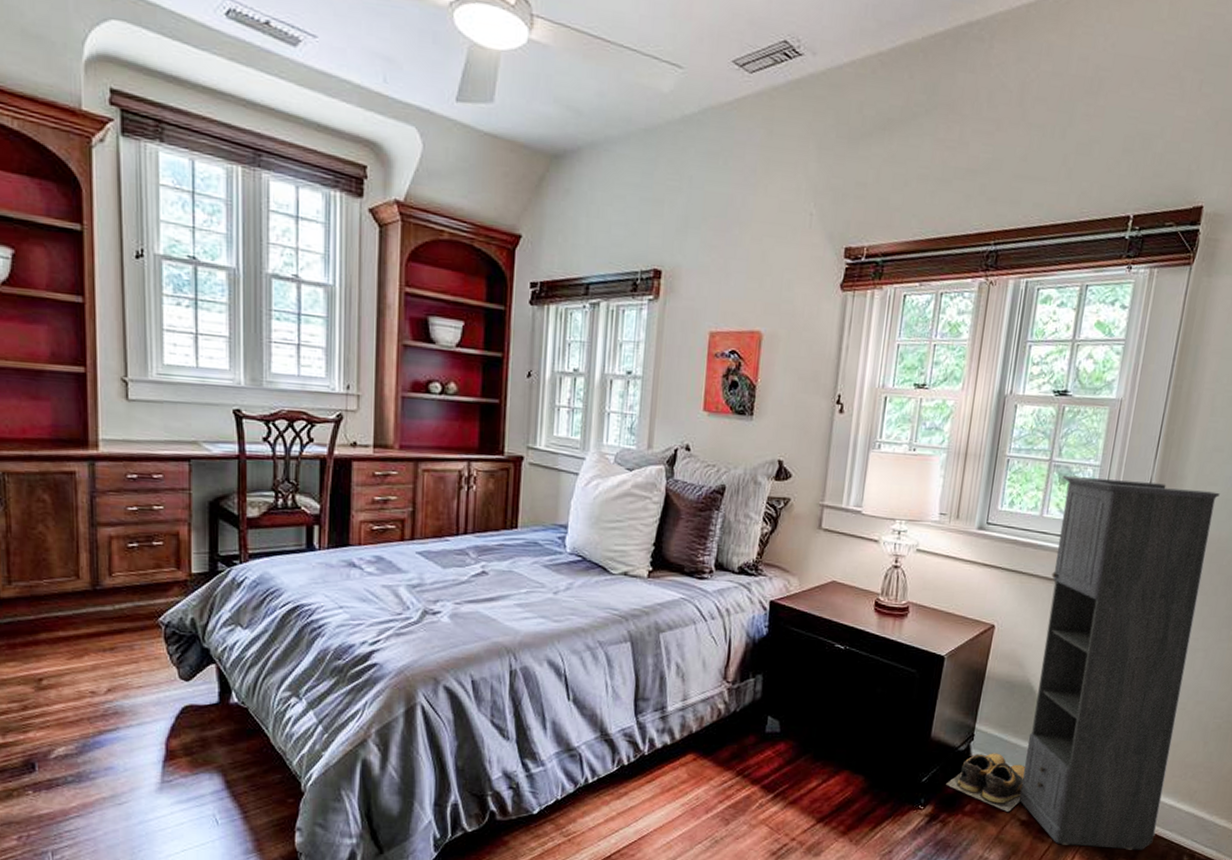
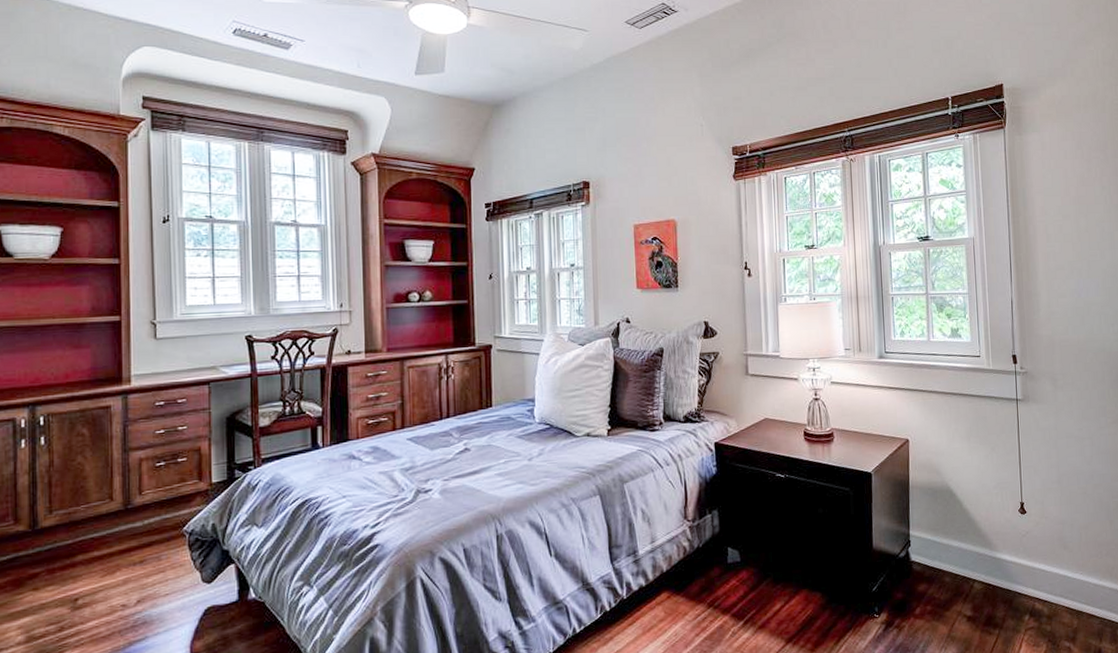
shoes: present [946,753,1026,812] -> none [894,555,963,610]
storage cabinet: present [1019,476,1220,850] -> none [939,301,1088,635]

